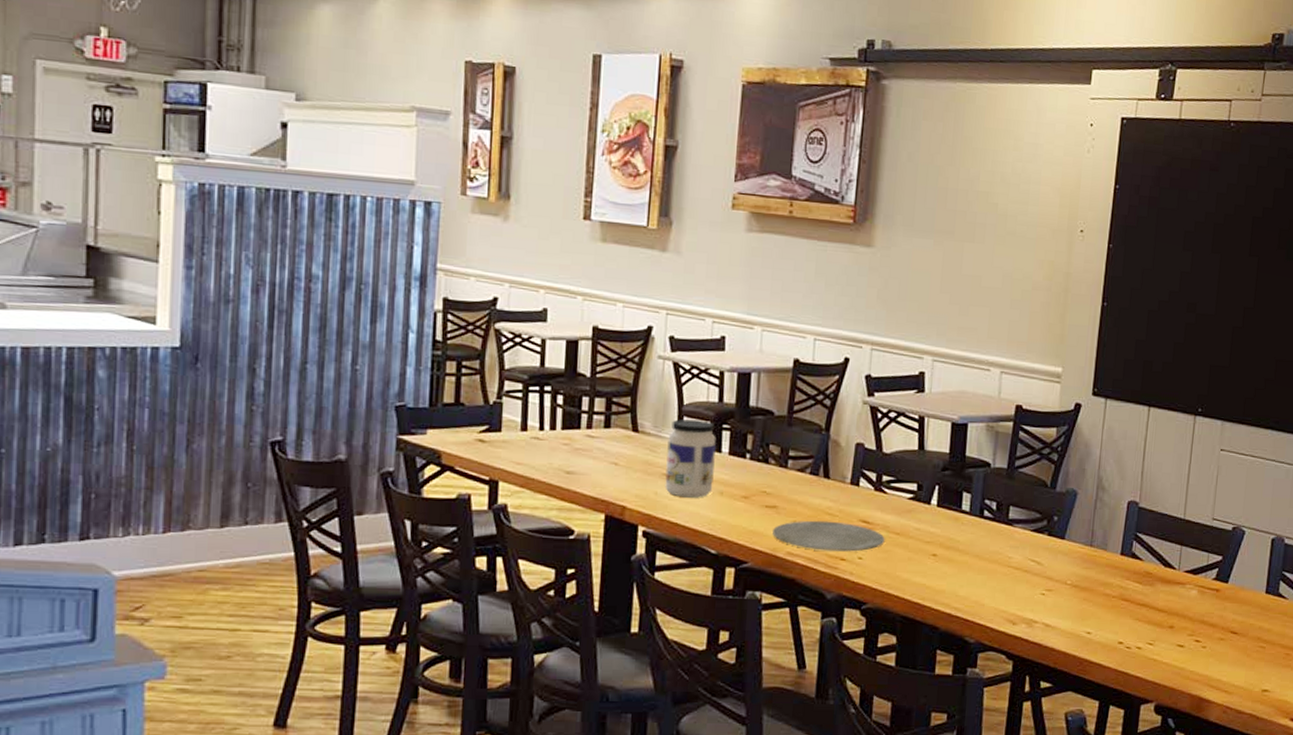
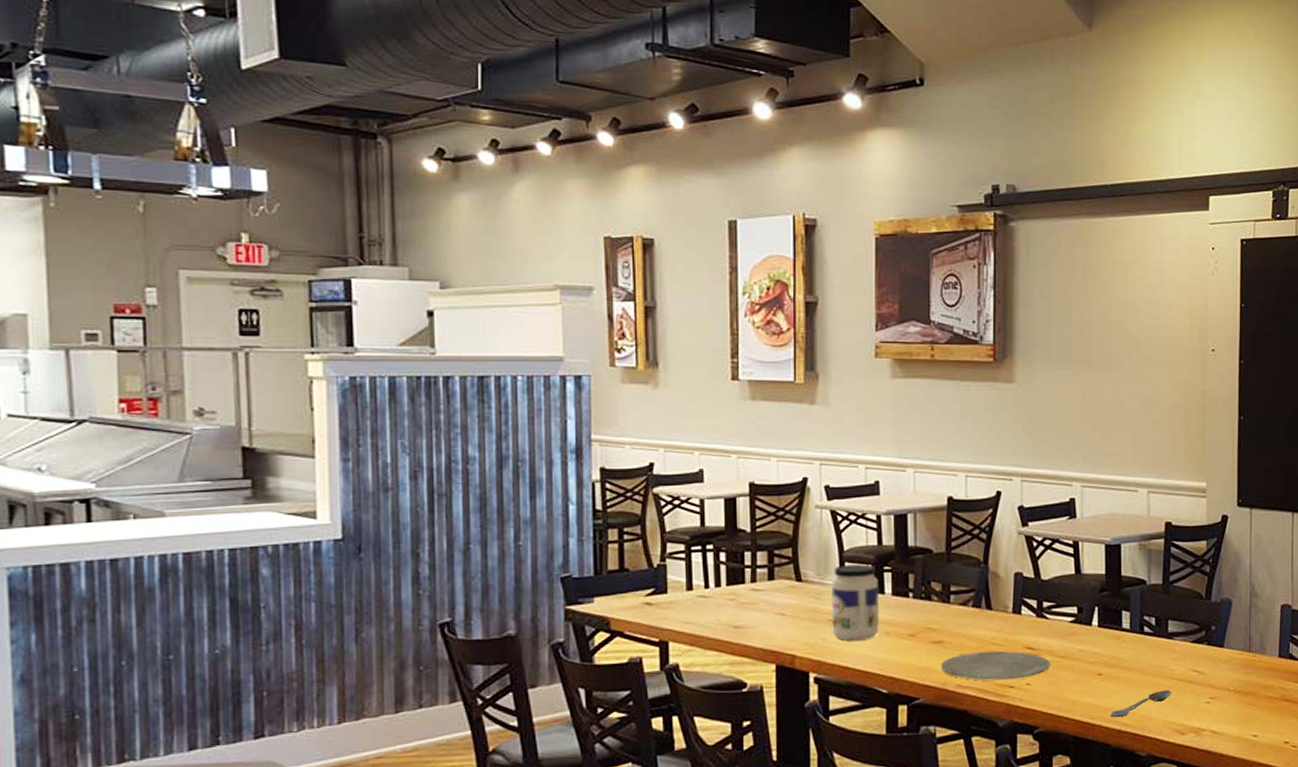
spoon: none [941,577,1007,601] -> present [1110,690,1172,718]

